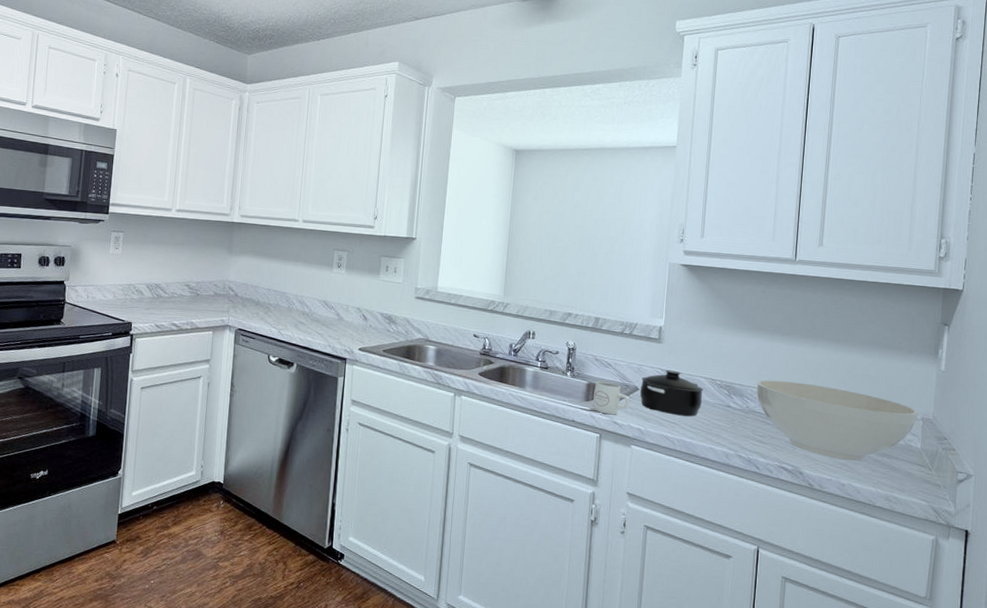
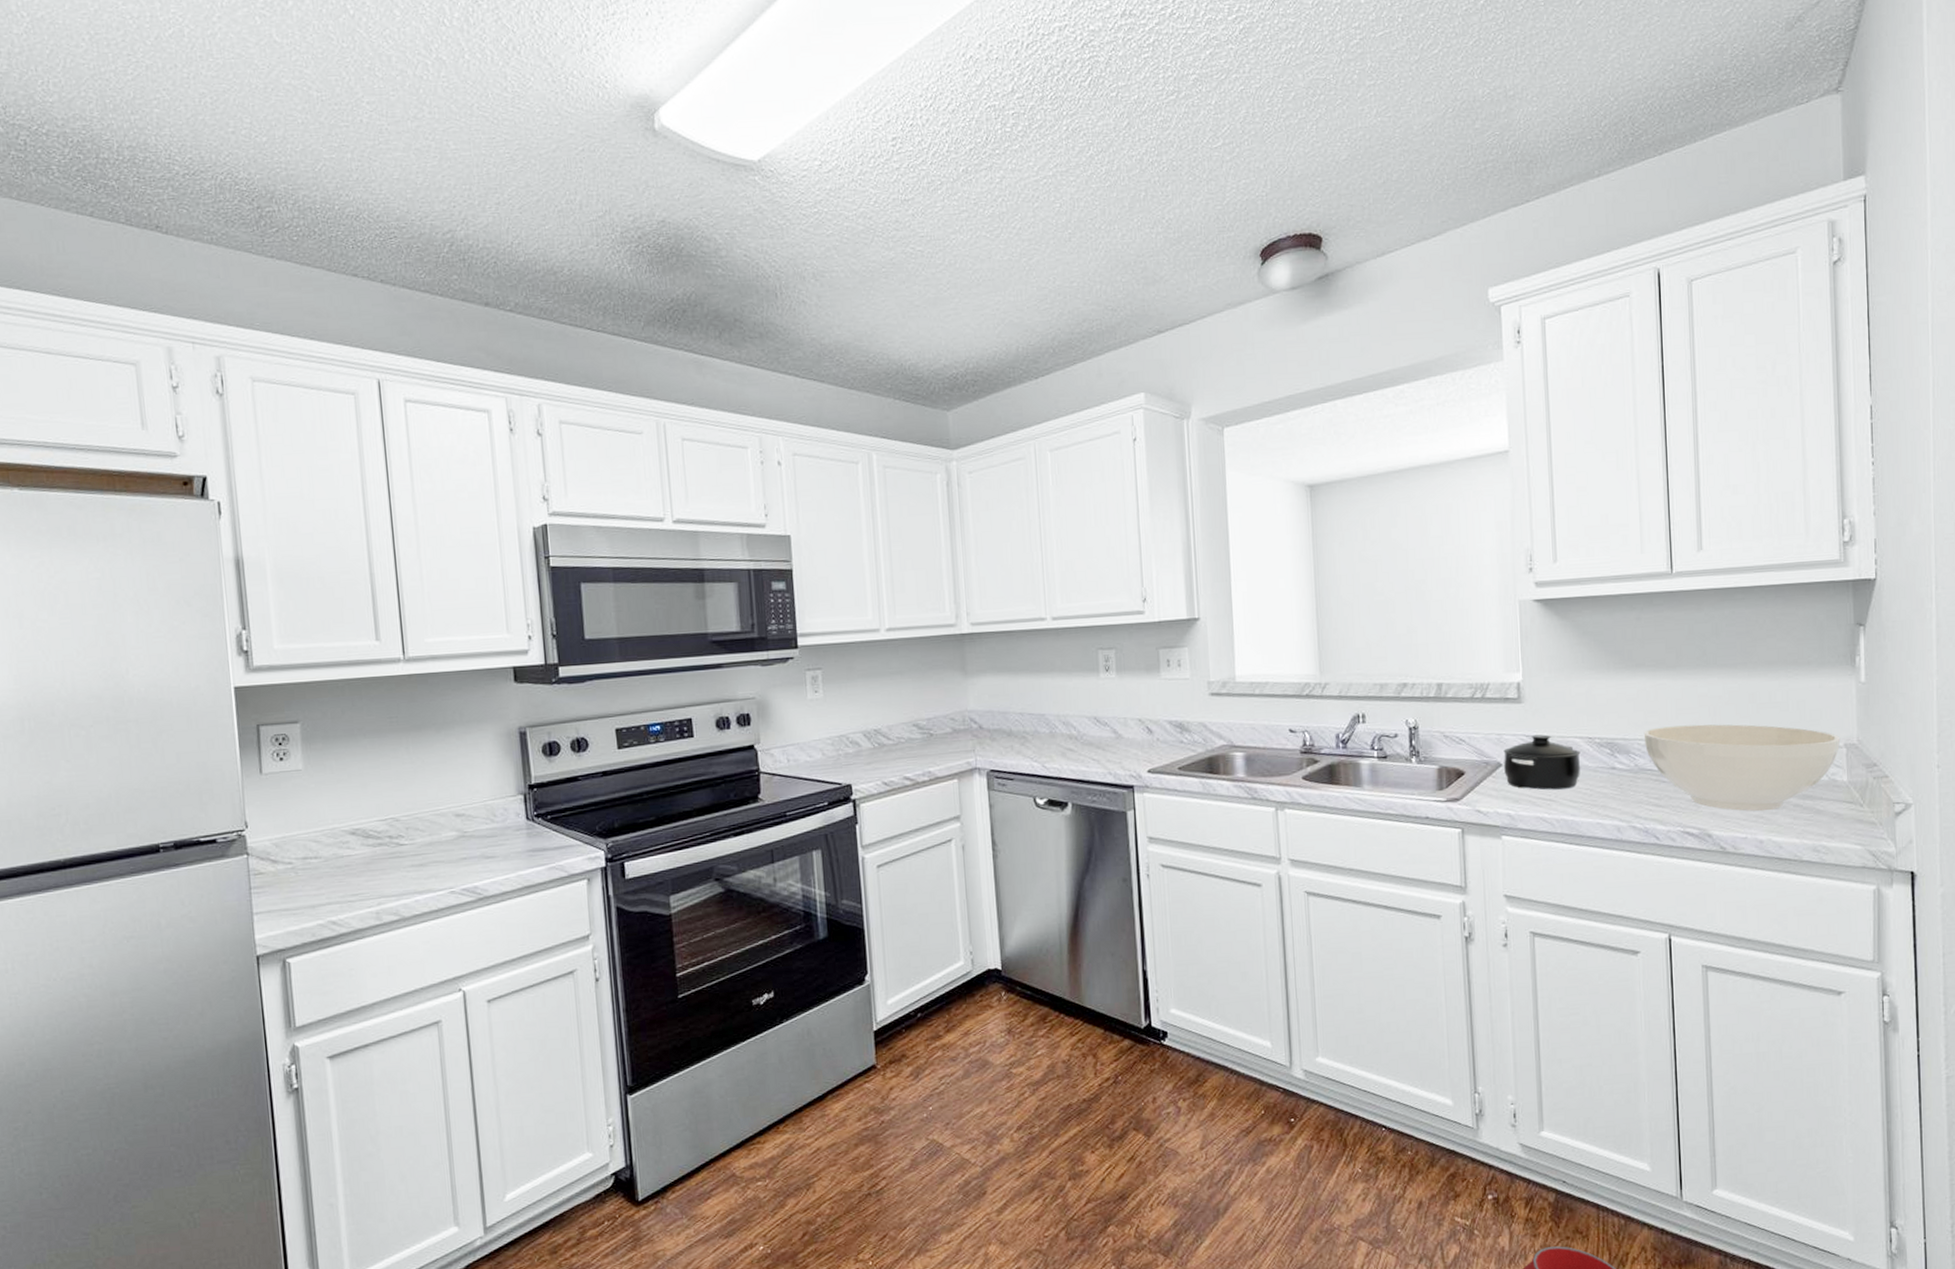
mug: present [593,380,630,415] -> none [1447,761,1494,803]

